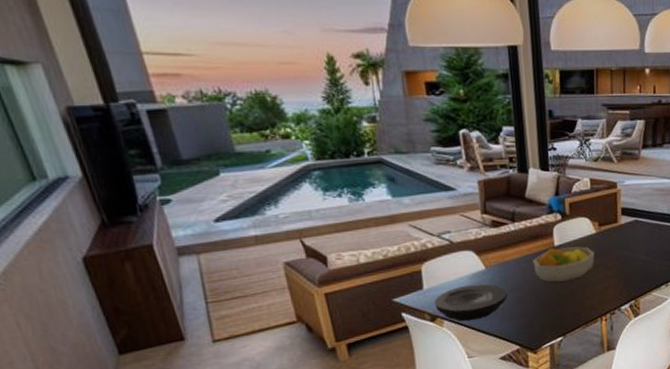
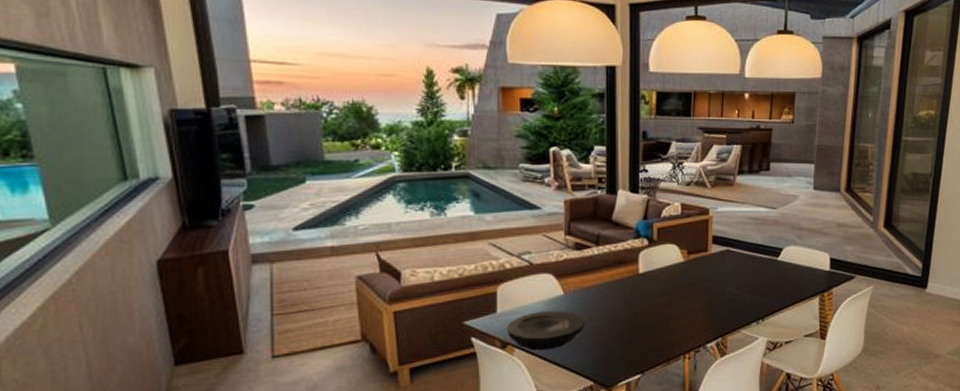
fruit bowl: present [533,246,595,283] -> none [615,274,681,314]

